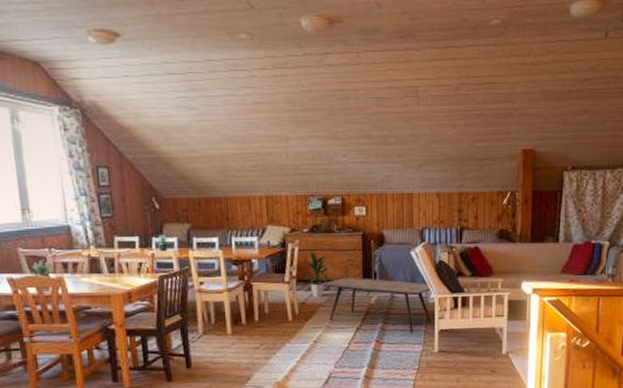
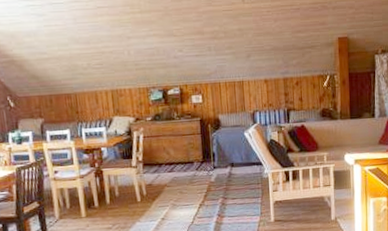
indoor plant: present [299,251,333,297] -> none [144,137,176,179]
coffee table: present [324,277,431,332] -> none [168,159,266,205]

